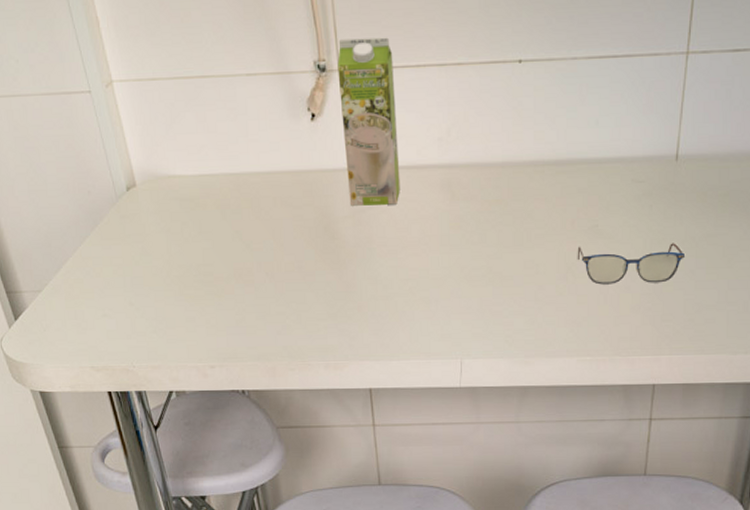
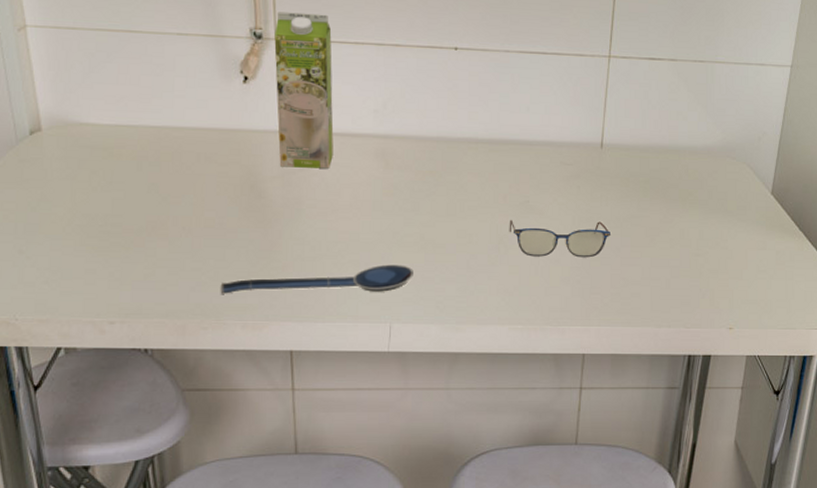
spoon: none [303,299,482,336] -> present [220,264,413,294]

